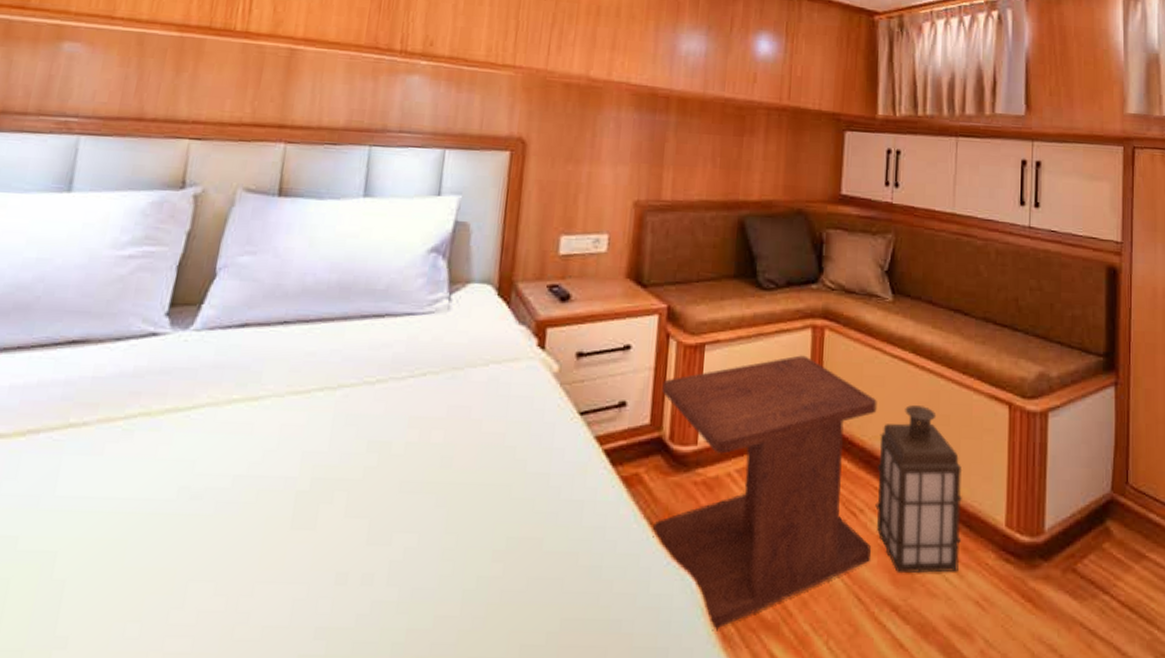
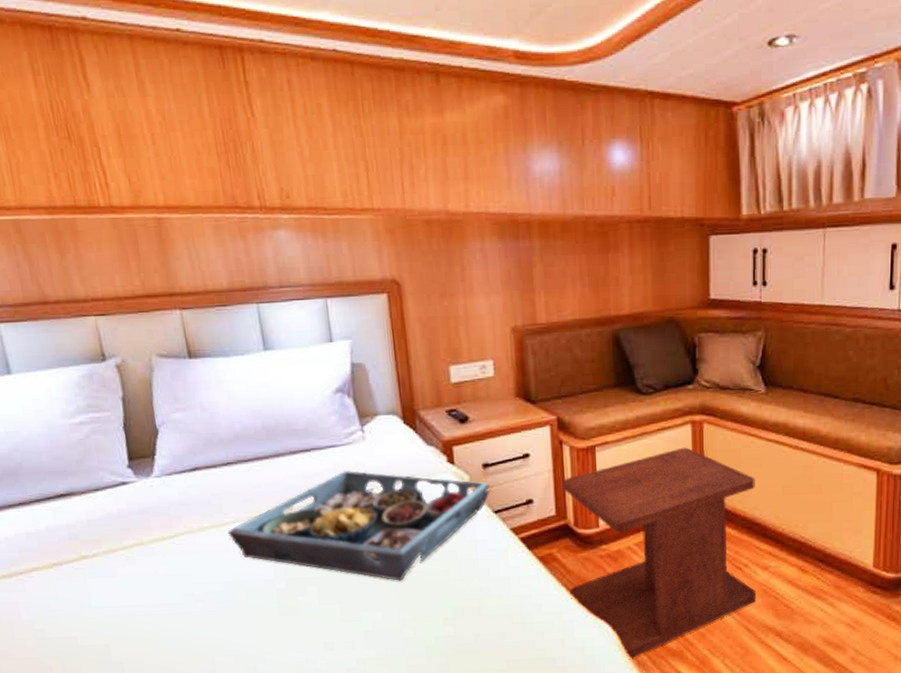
serving tray: none [258,344,581,494] -> present [227,470,491,581]
lantern: present [875,405,963,574] -> none [758,479,835,609]

